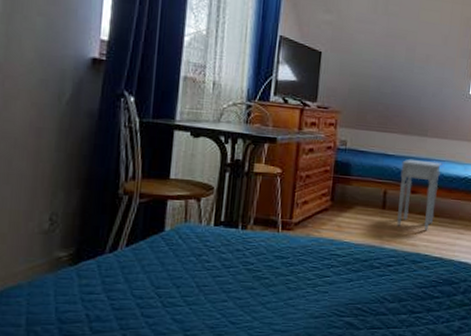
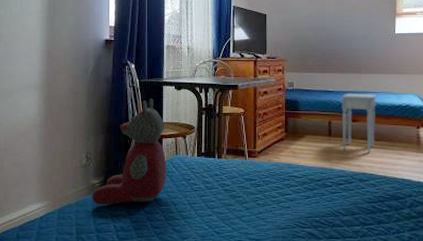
stuffed bear: none [54,145,172,287] -> present [92,98,167,205]

